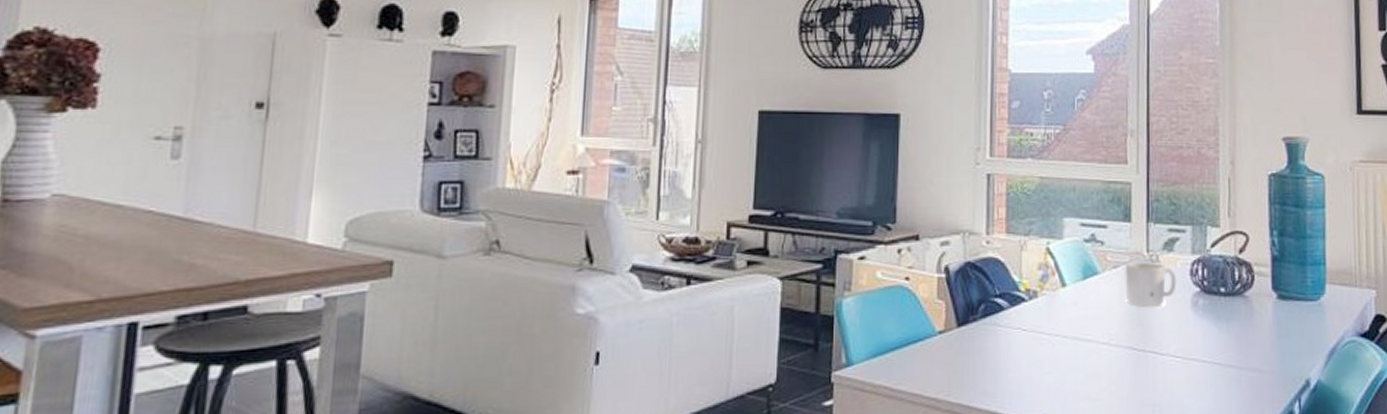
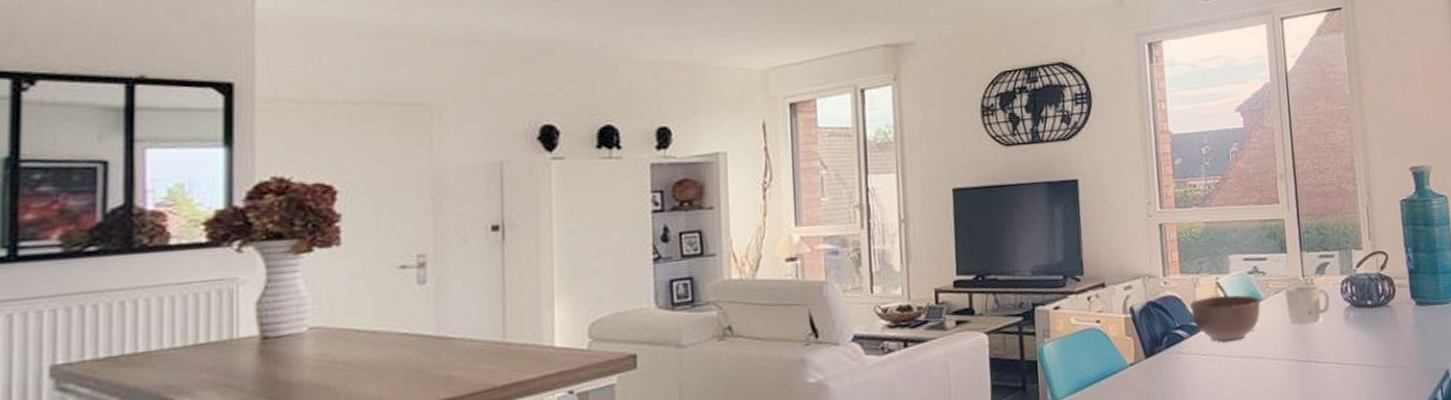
bowl: none [1014,263,1096,318] -> present [1190,295,1261,342]

